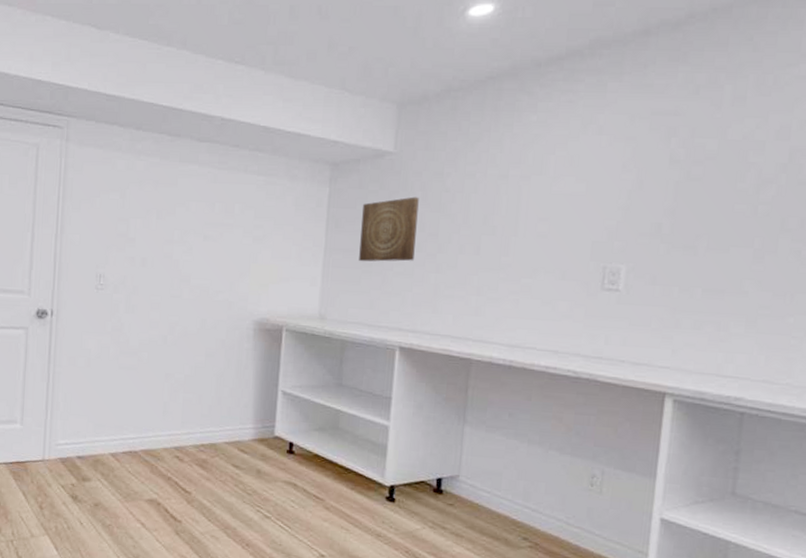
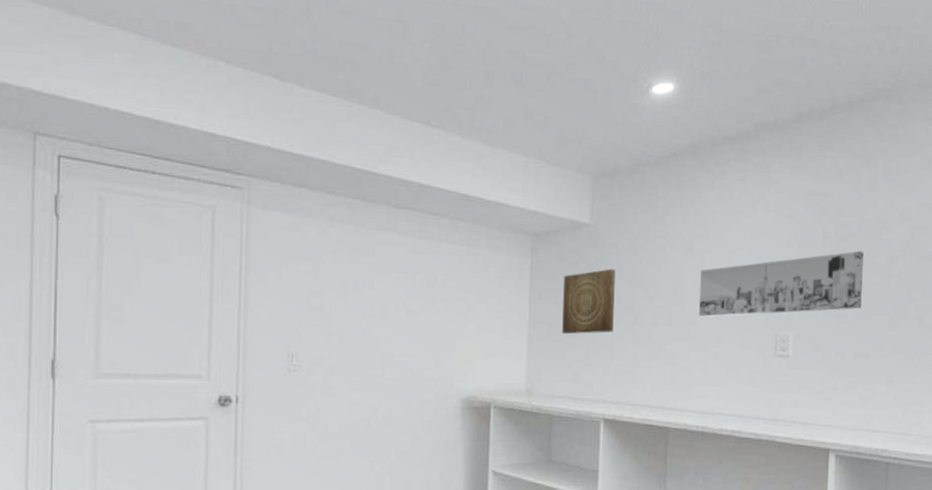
wall art: none [512,175,723,247] -> present [699,251,864,318]

